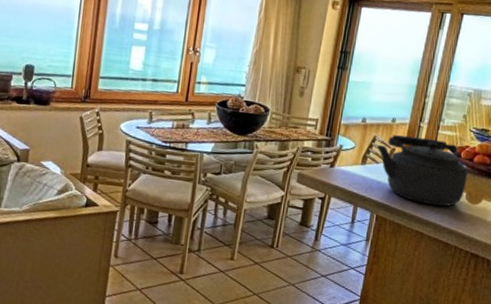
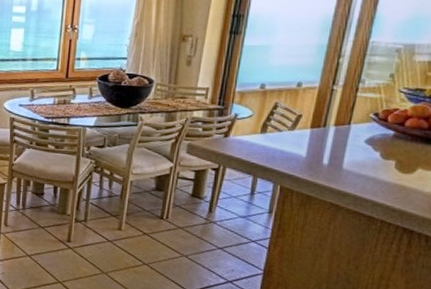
kettle: present [377,135,468,207] -> none [279,100,398,177]

